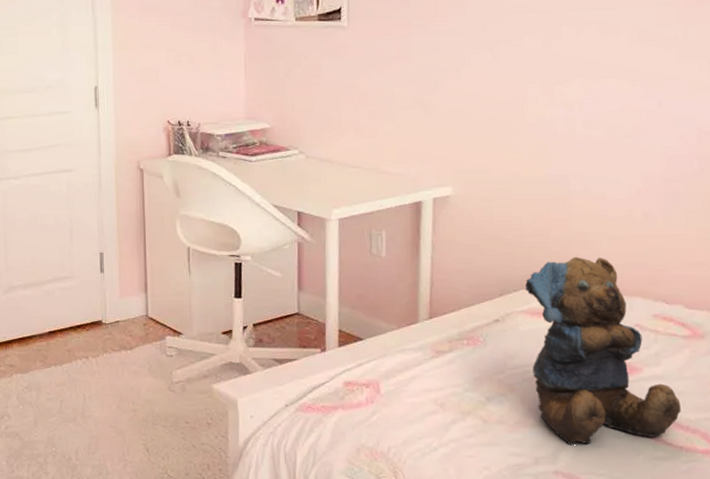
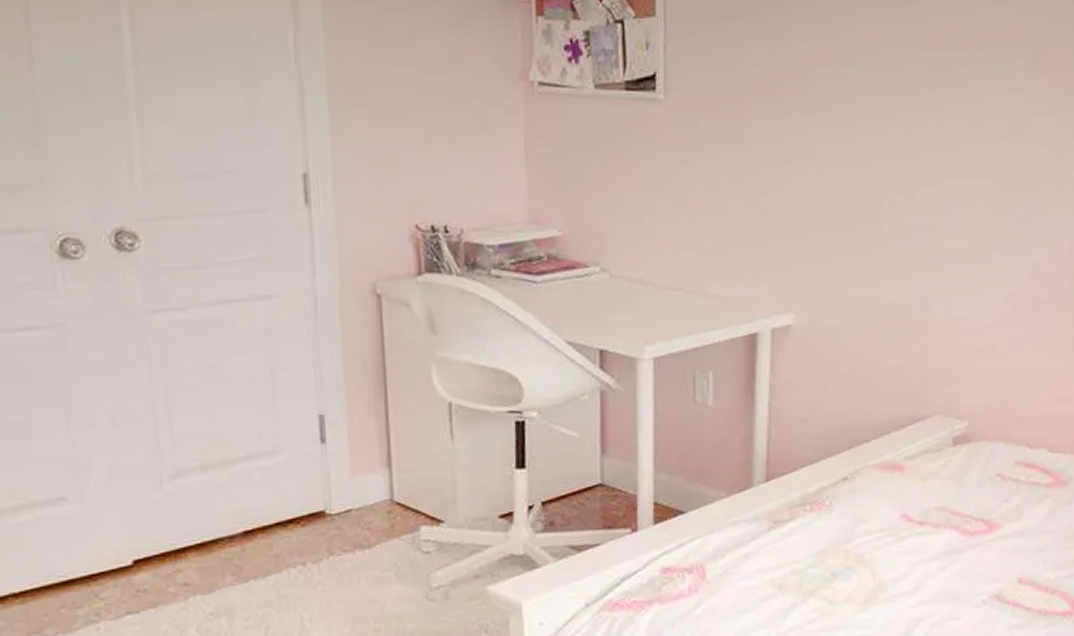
teddy bear: present [525,256,681,446] -> none [877,396,1041,621]

